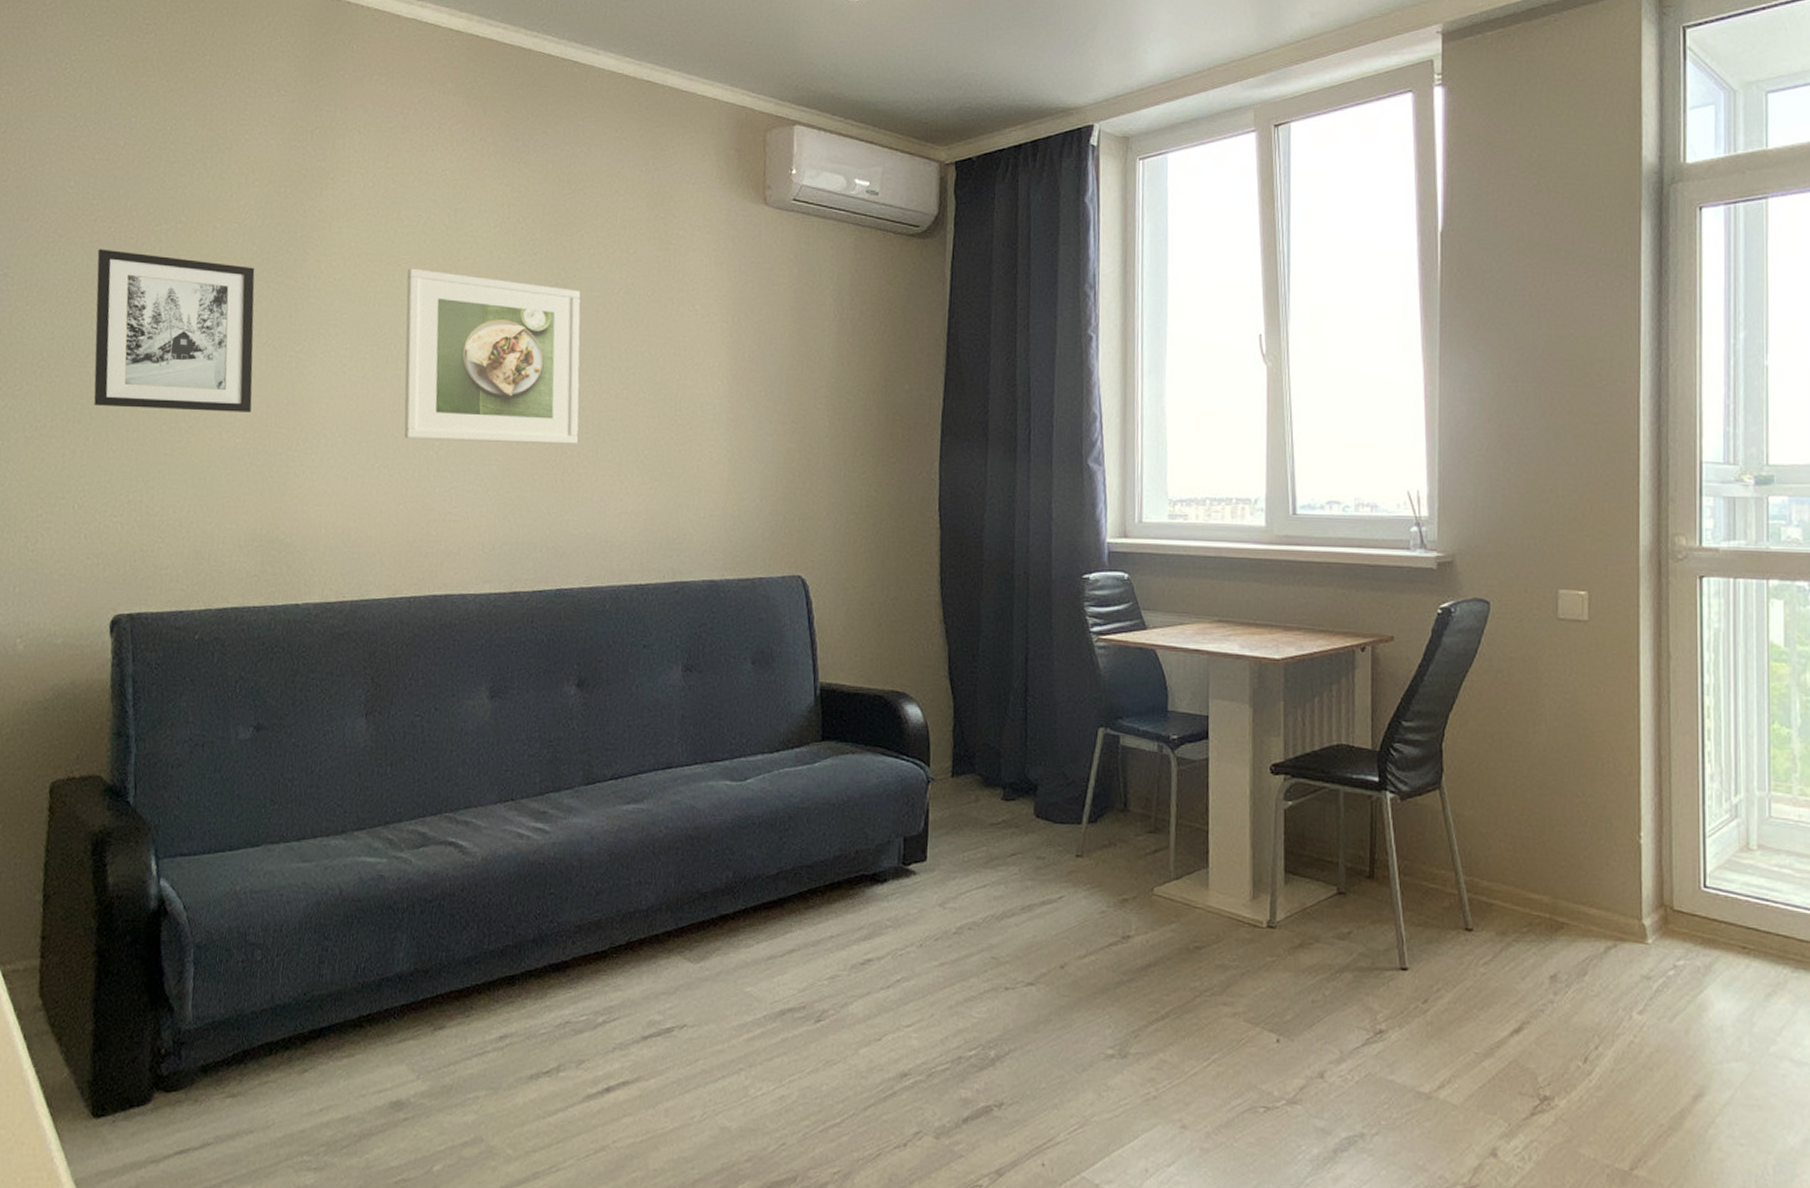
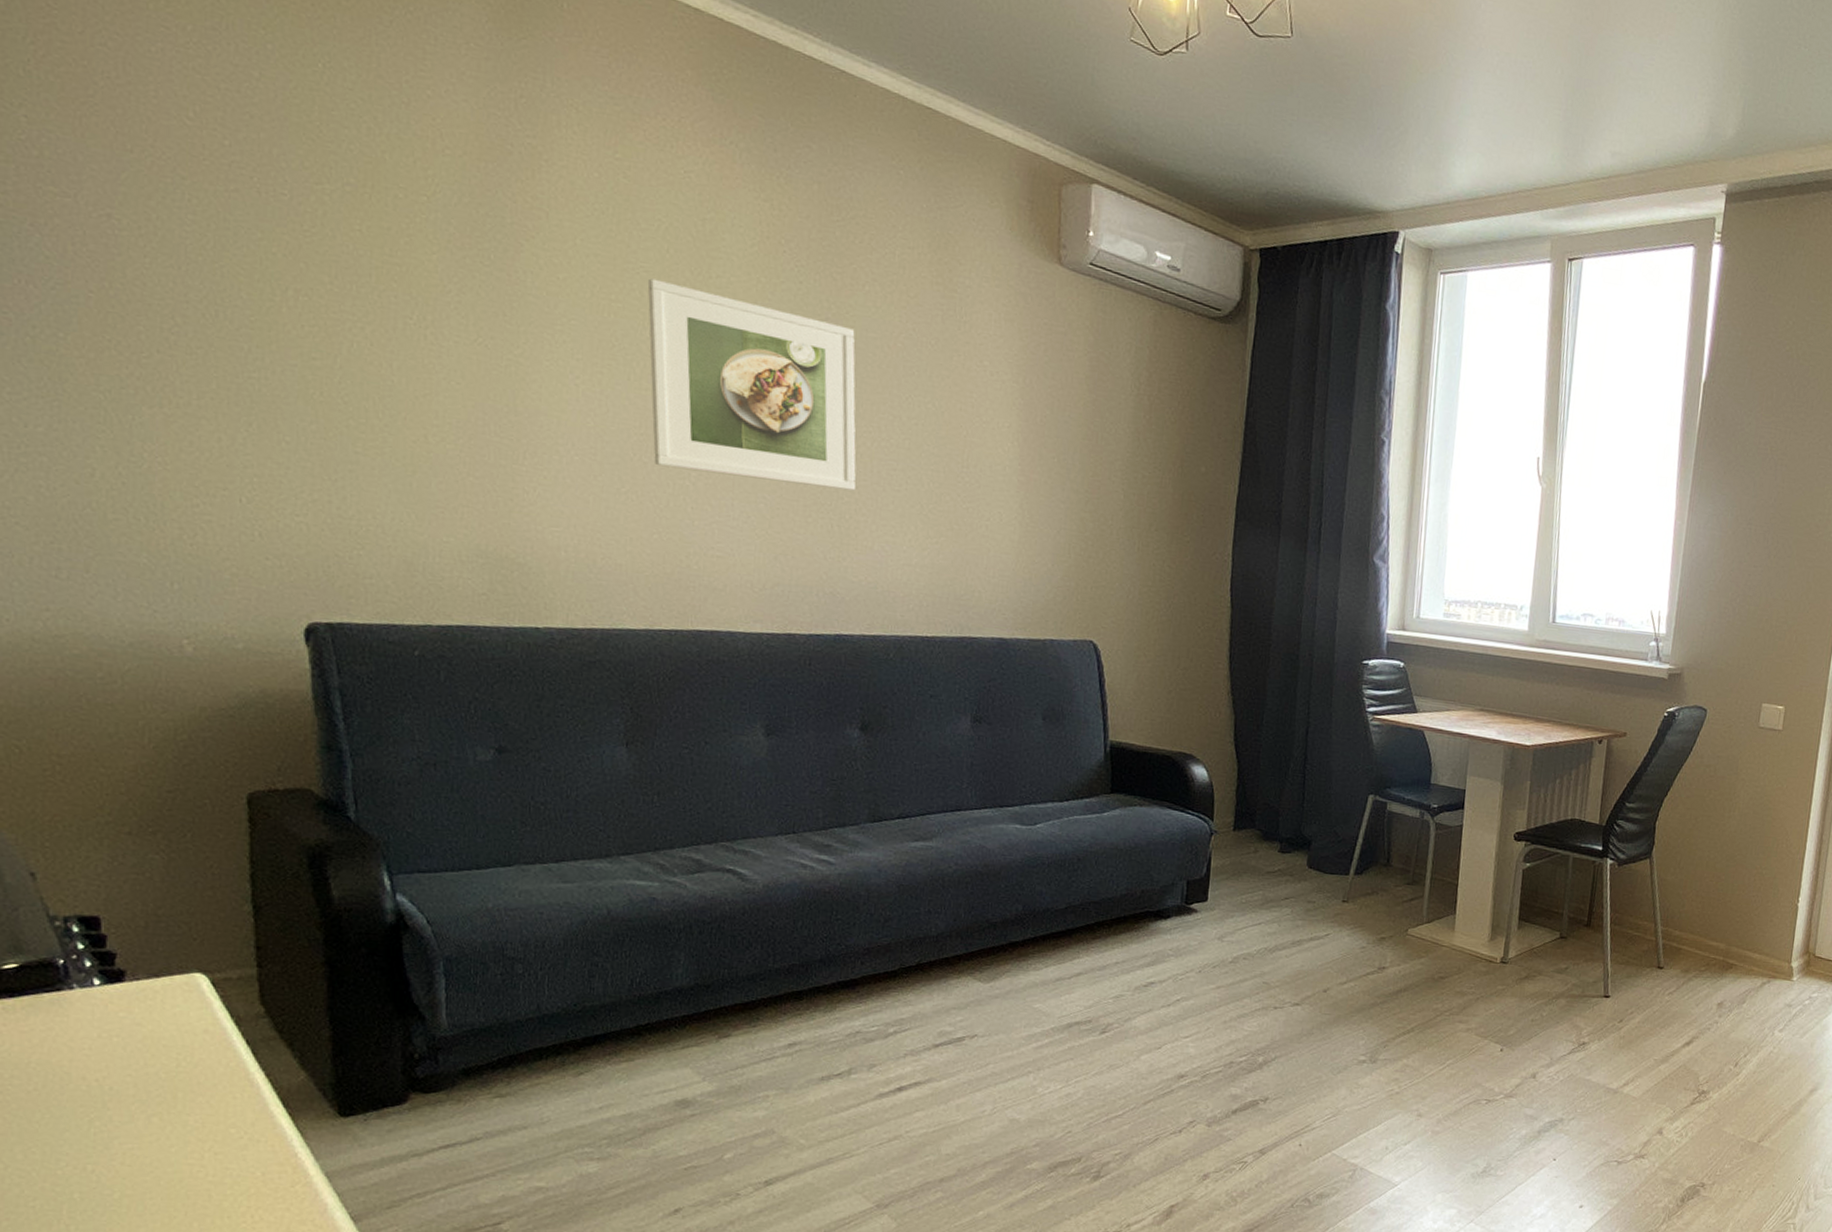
wall art: present [93,249,255,412] -> none [237,201,463,417]

